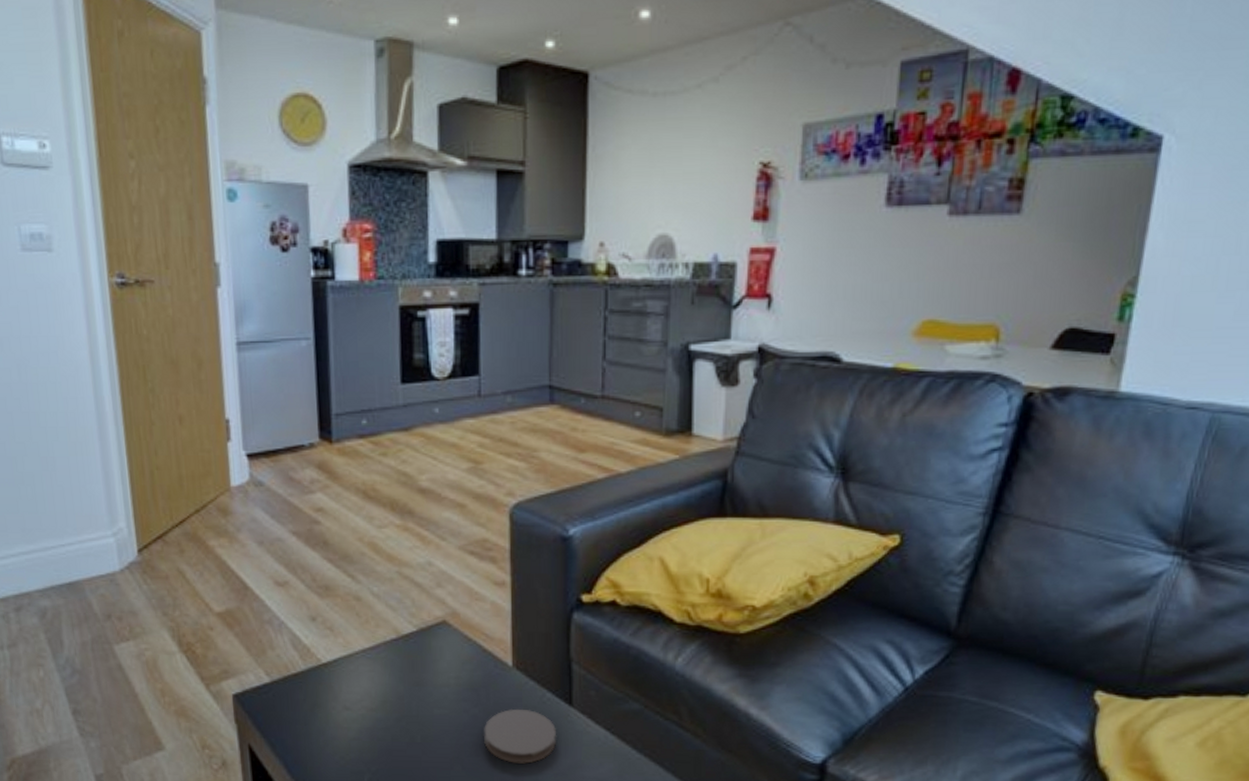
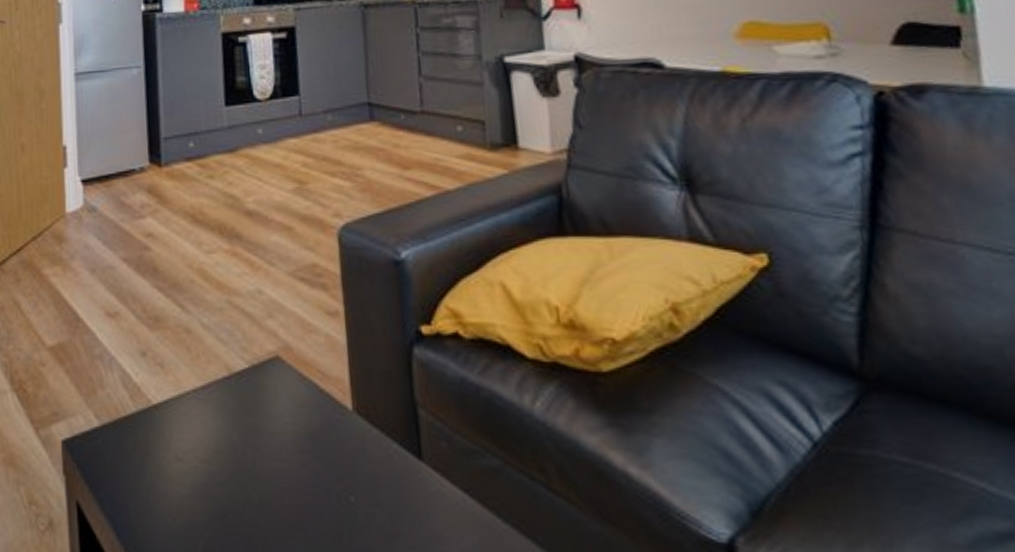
coaster: present [484,708,557,764] -> none [326,462,409,533]

